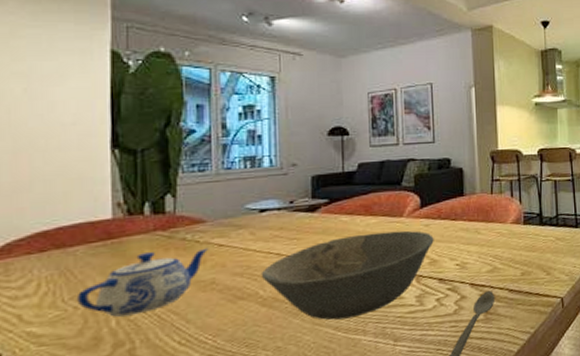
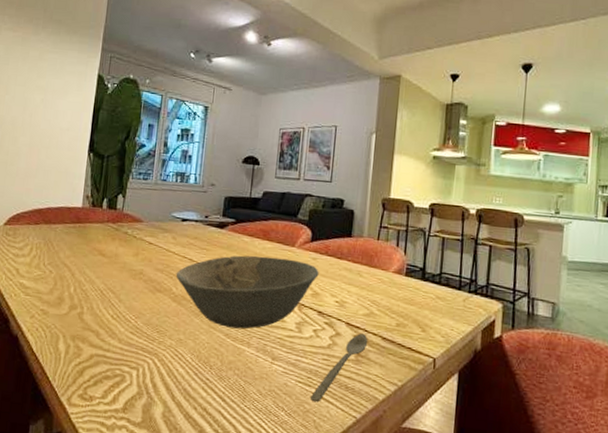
teapot: present [76,248,209,317] -> none [52,238,142,287]

